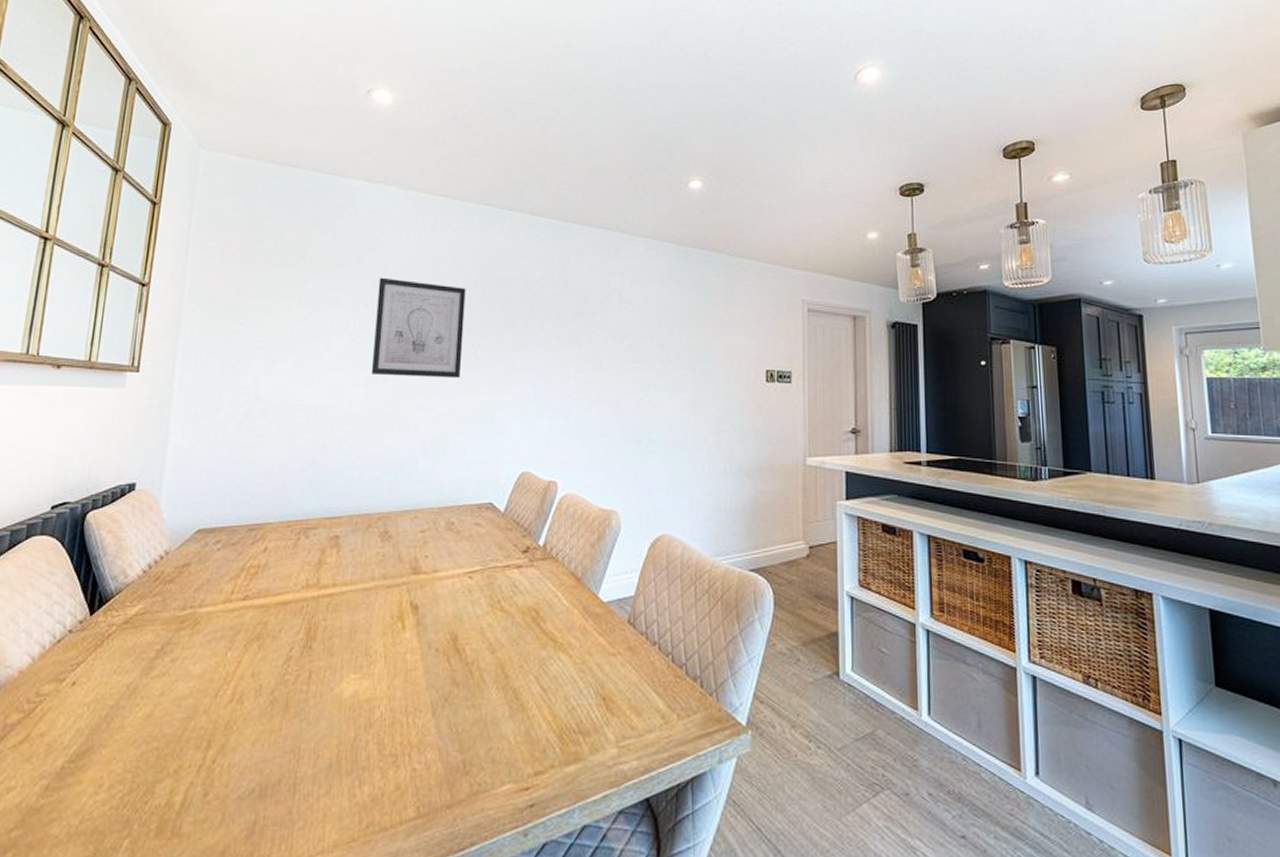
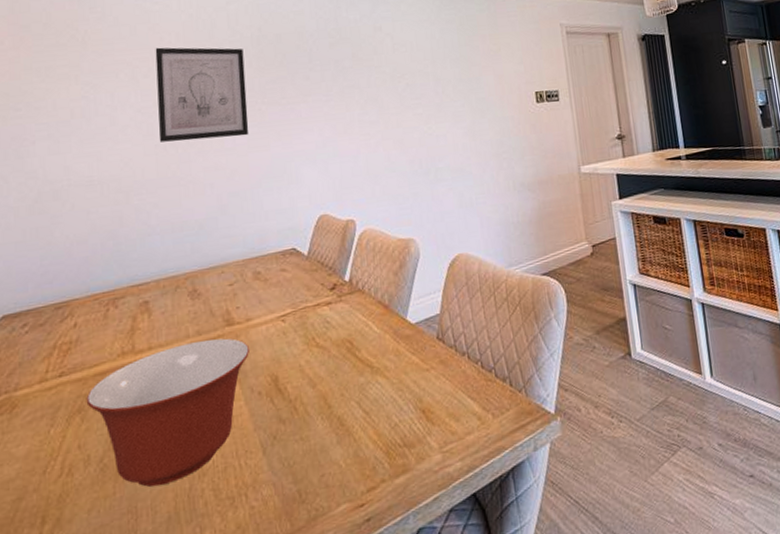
mixing bowl: none [265,585,432,730] -> present [86,338,249,487]

